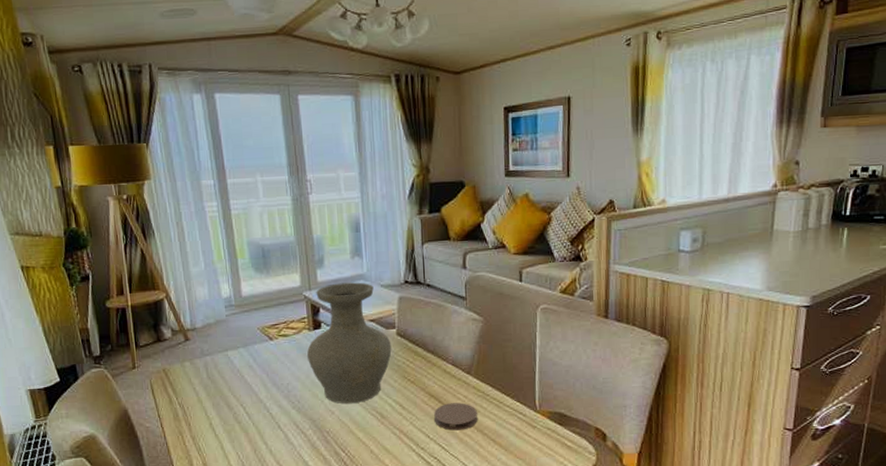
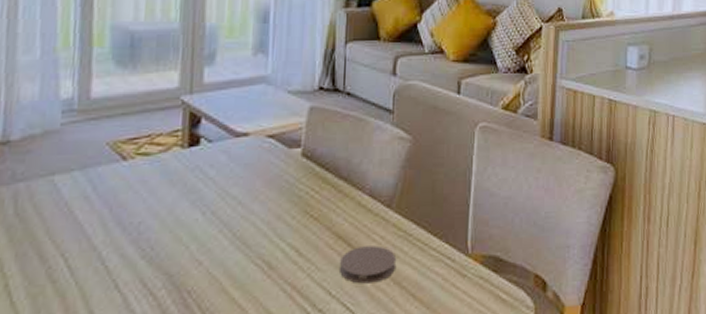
vase: present [306,282,392,404] -> none [173,86,294,251]

